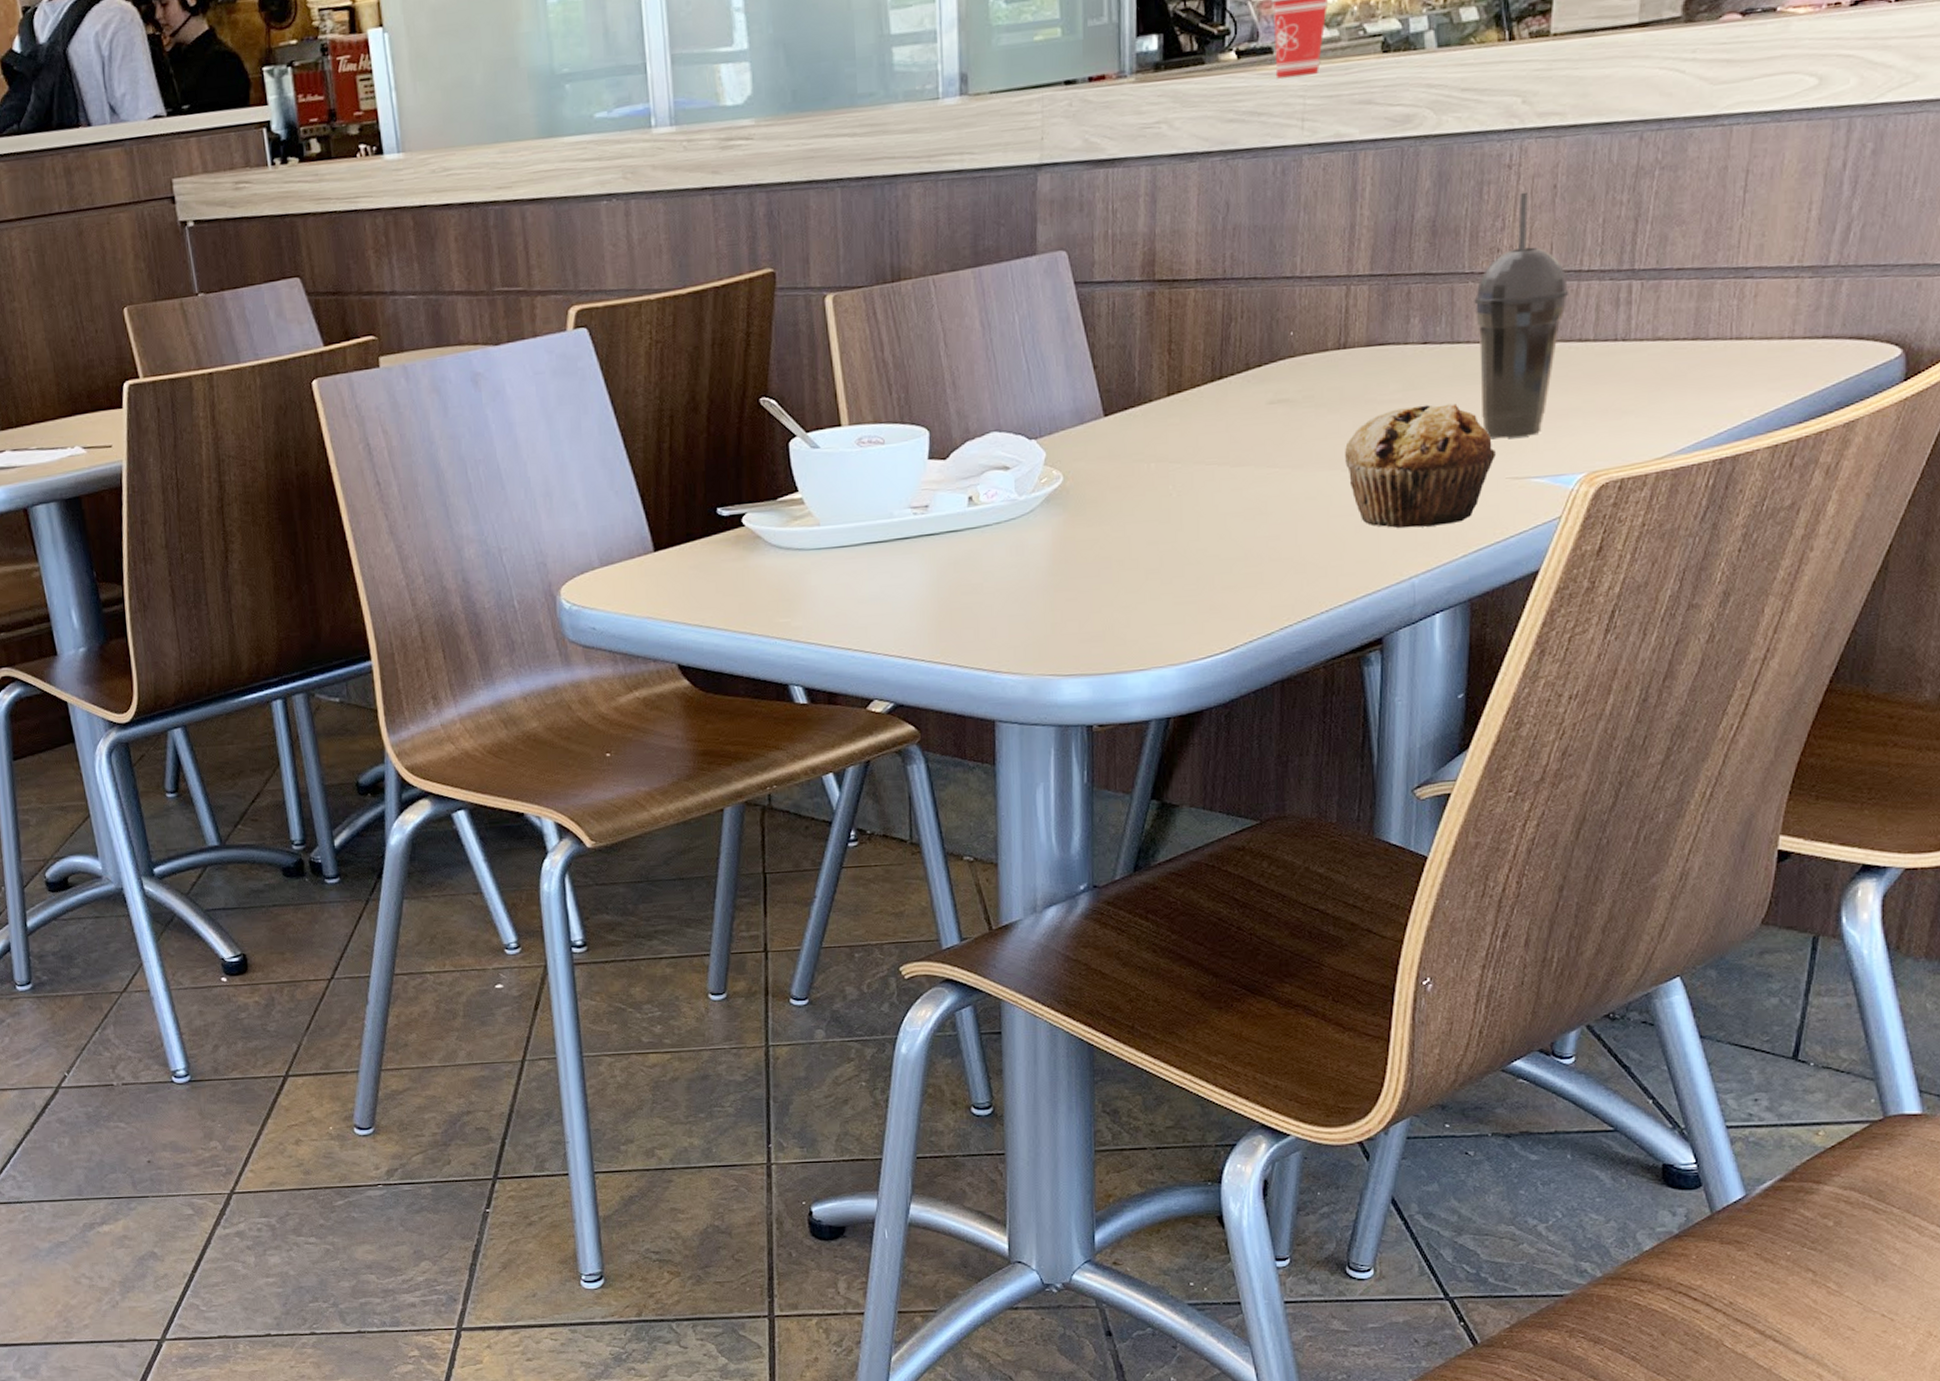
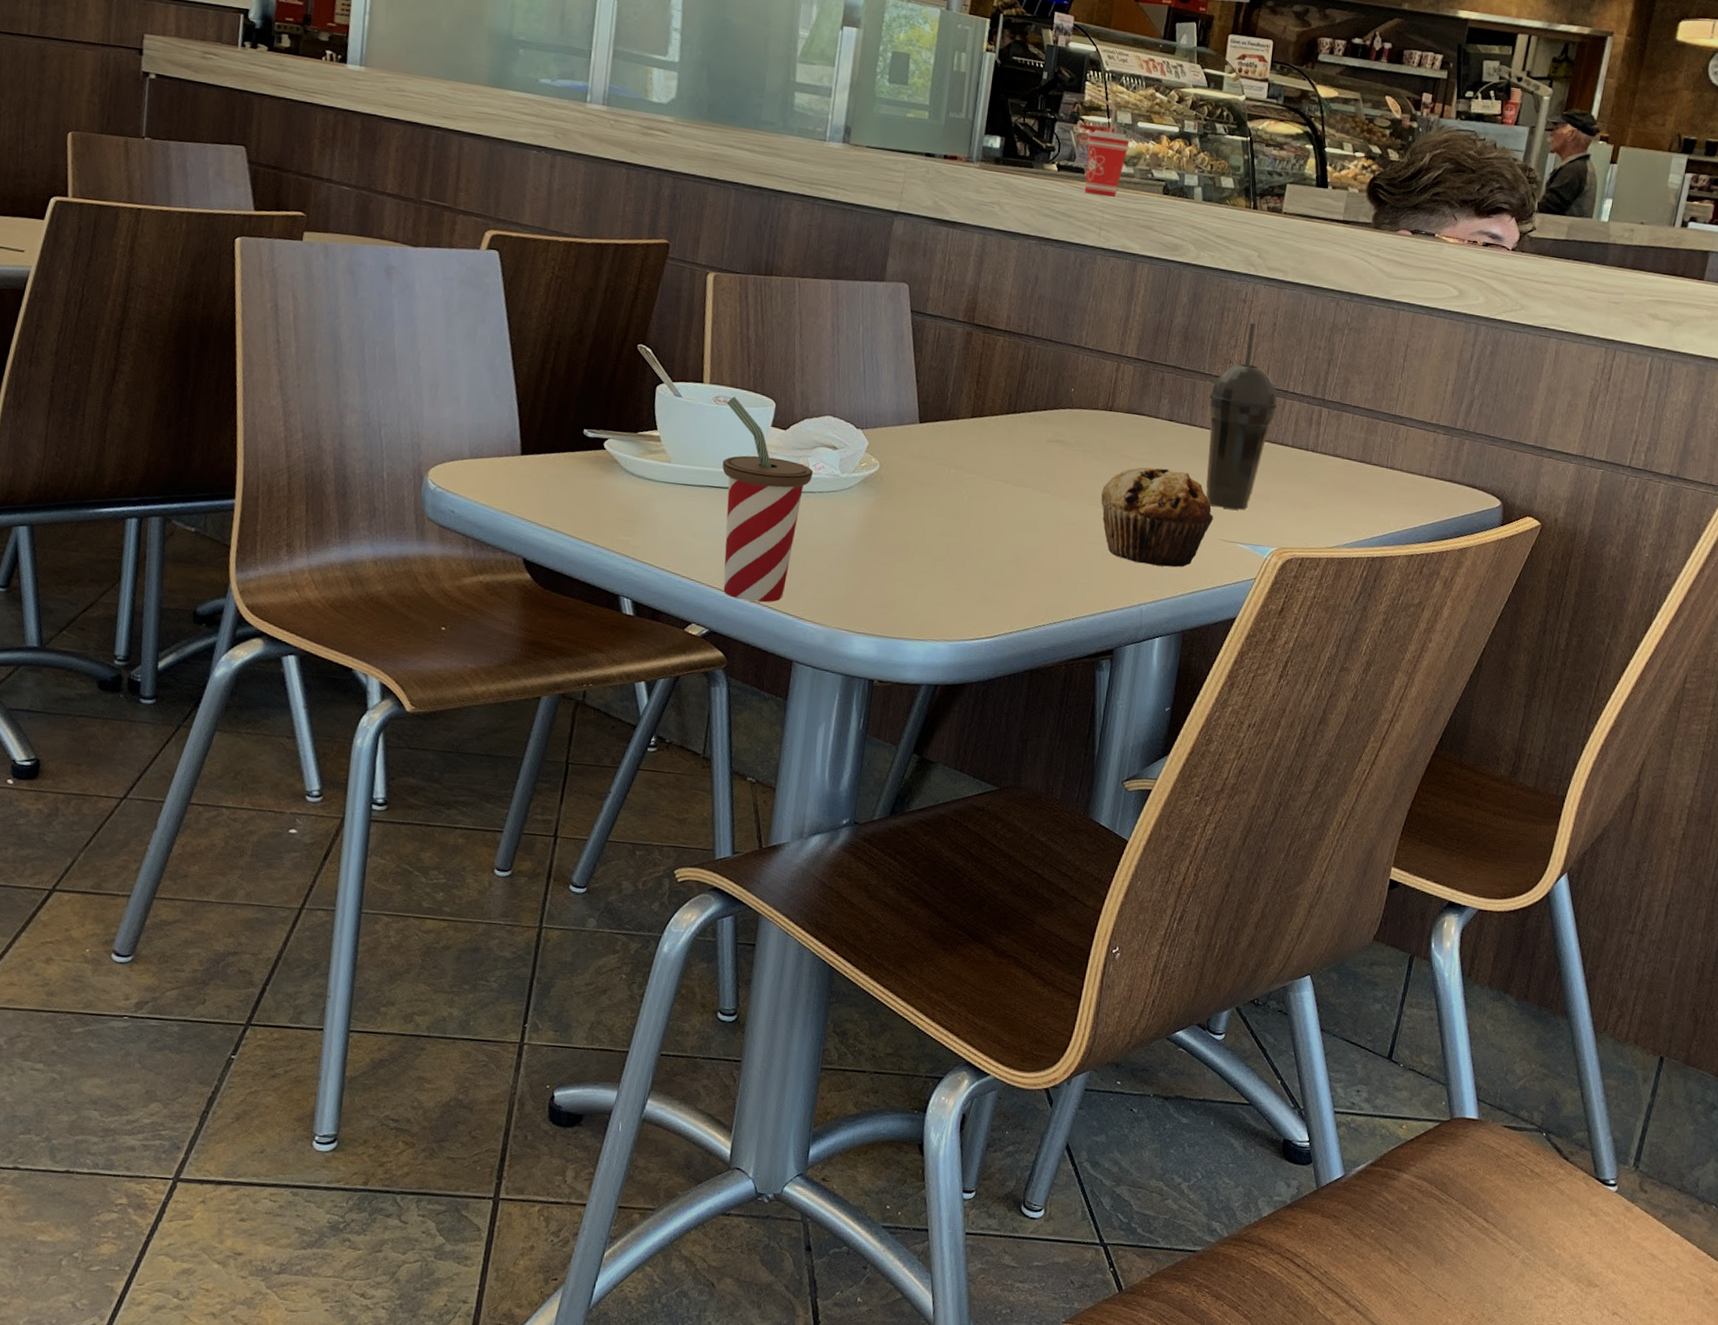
beverage cup: none [872,434,986,664] -> present [722,396,814,603]

